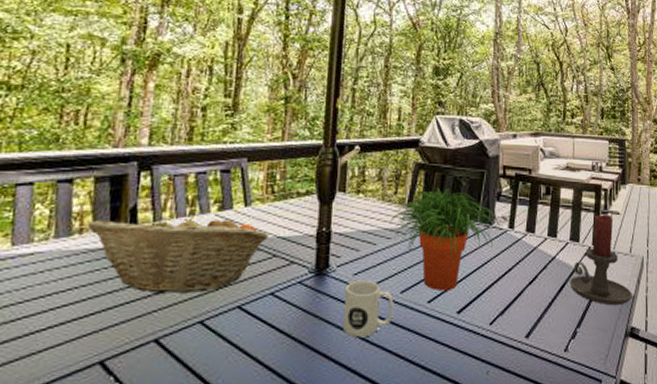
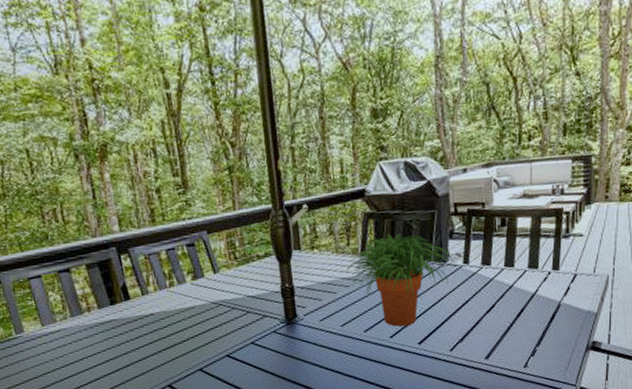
fruit basket: present [87,213,270,295] -> none [92,284,241,352]
mug: present [343,280,394,338] -> none [315,324,360,371]
candle holder: present [570,214,632,306] -> none [528,238,595,324]

